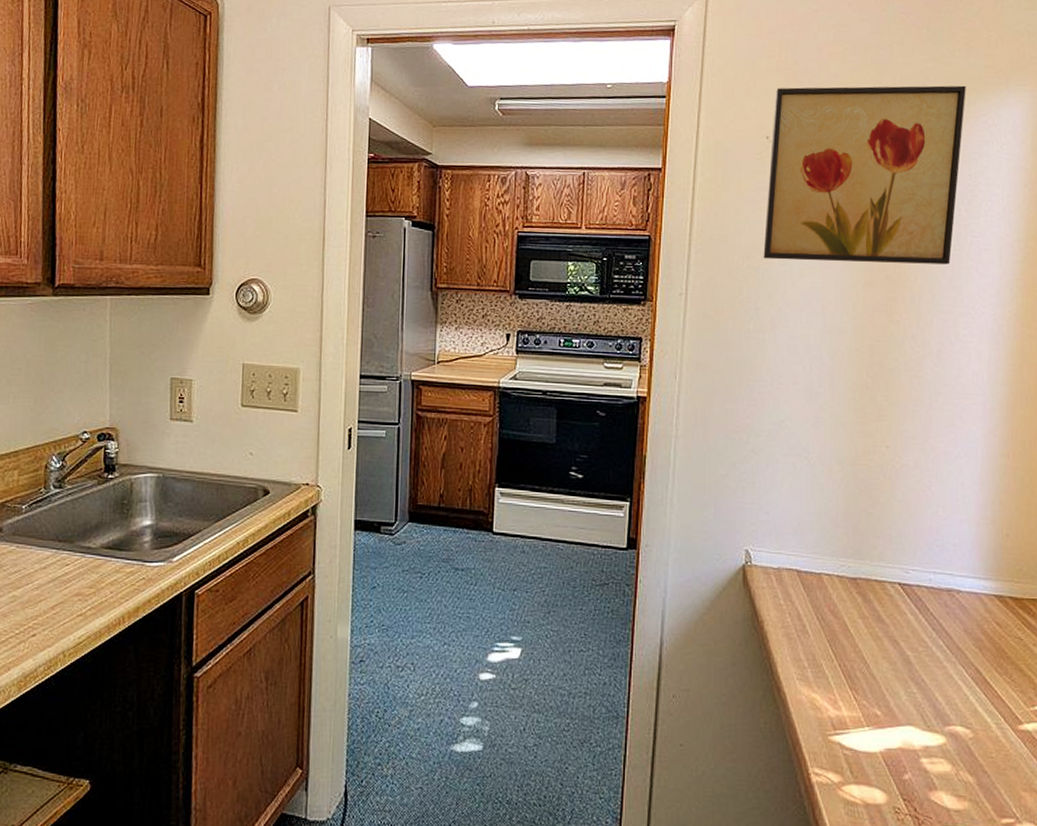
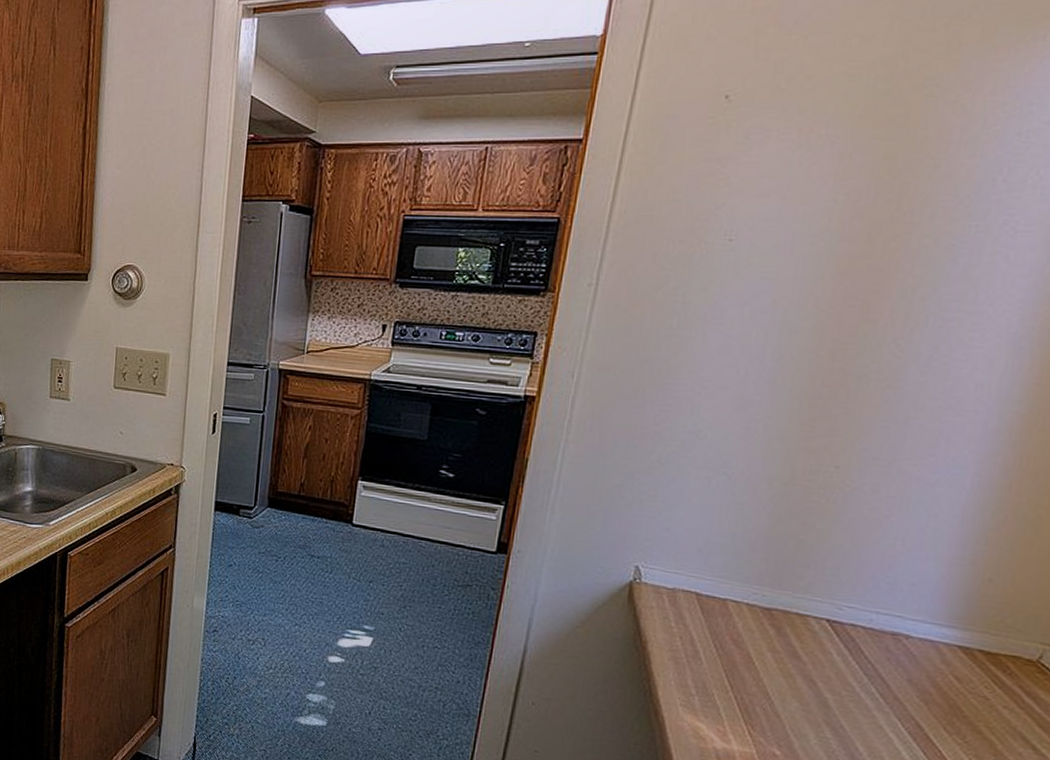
wall art: present [763,85,966,265] -> none [701,13,1035,251]

